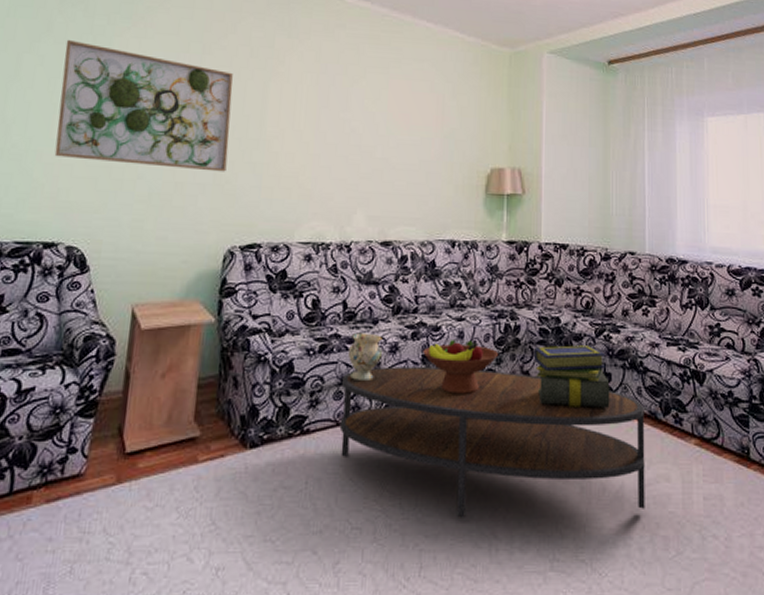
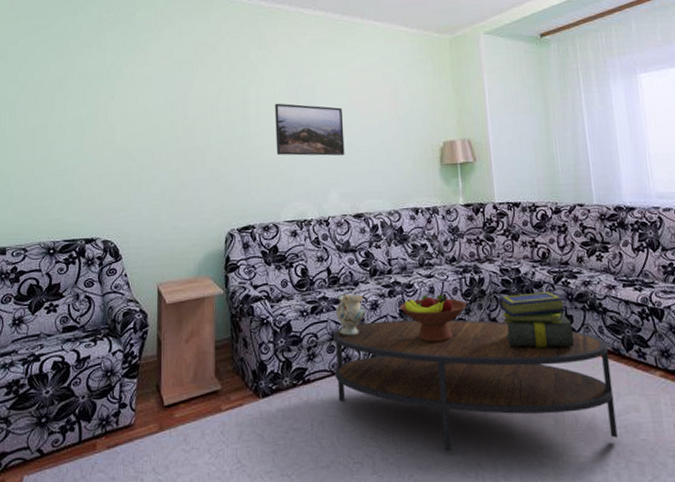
wall art: present [54,39,233,172] -> none [86,74,220,169]
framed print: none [296,102,380,173] -> present [275,103,345,156]

